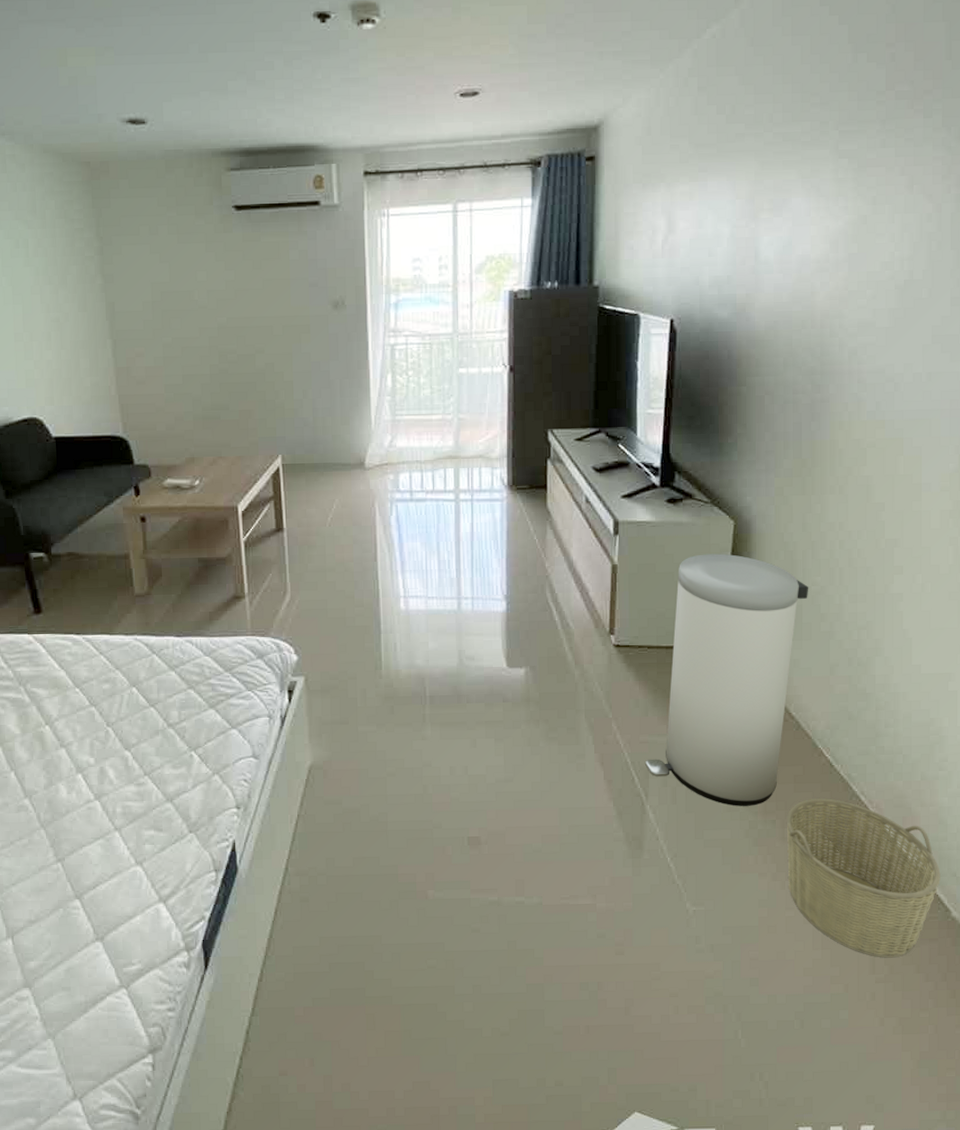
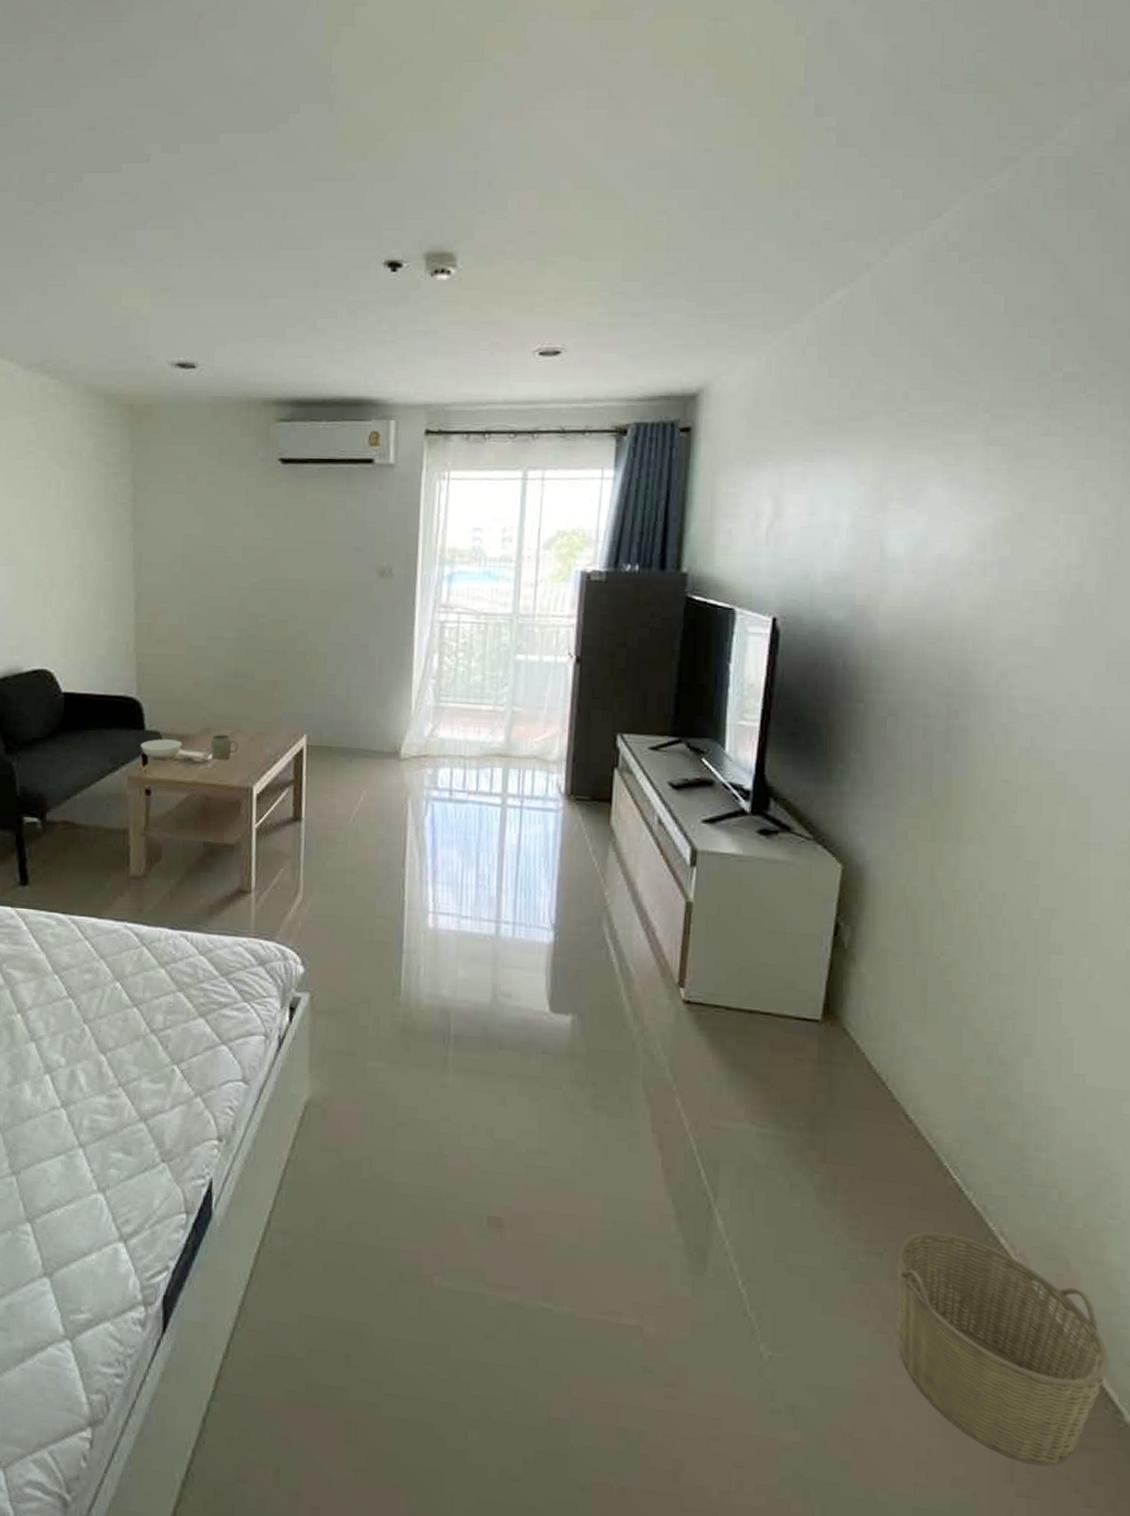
bowl: none [132,471,170,491] -> present [141,739,182,761]
mug: none [196,461,221,485] -> present [210,734,239,760]
pedal bin: present [645,553,809,806] -> none [715,901,937,1230]

